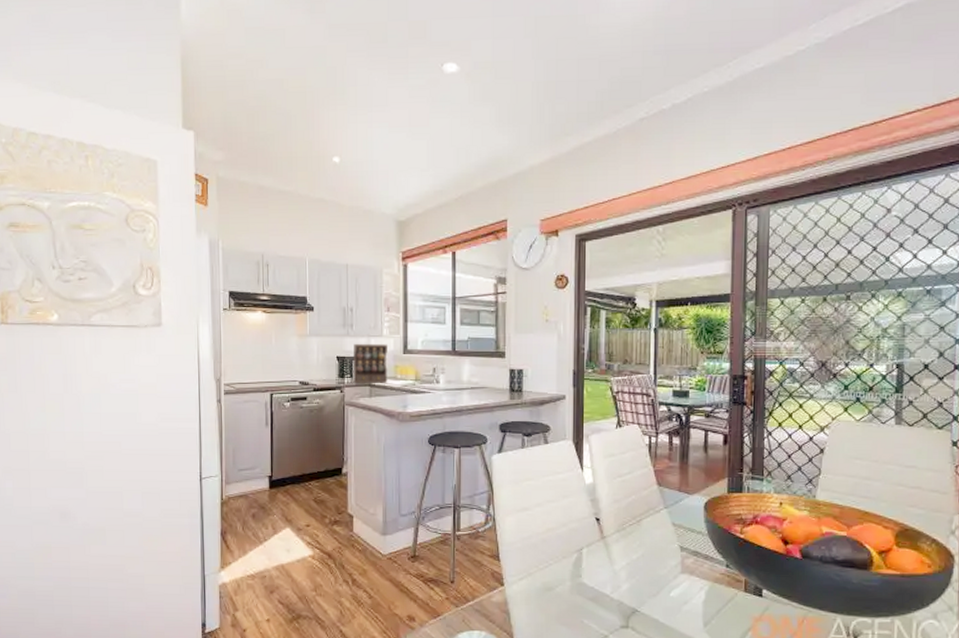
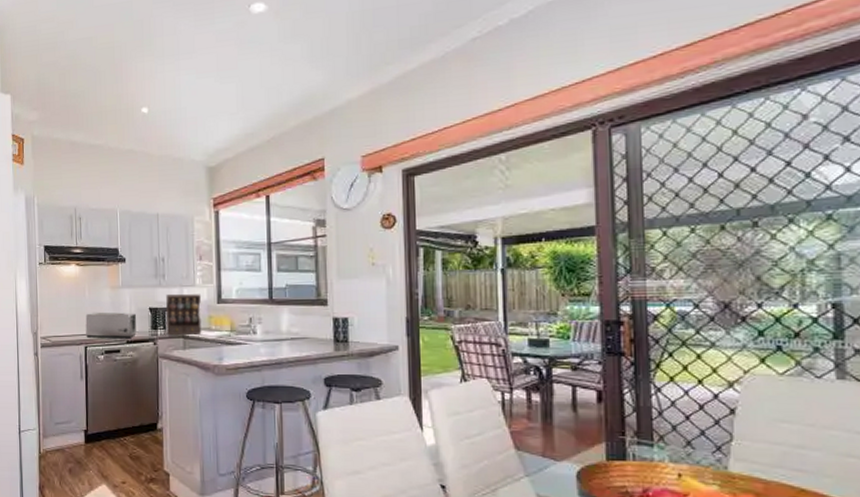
toaster: none [271,361,323,387] -> present [85,312,136,339]

